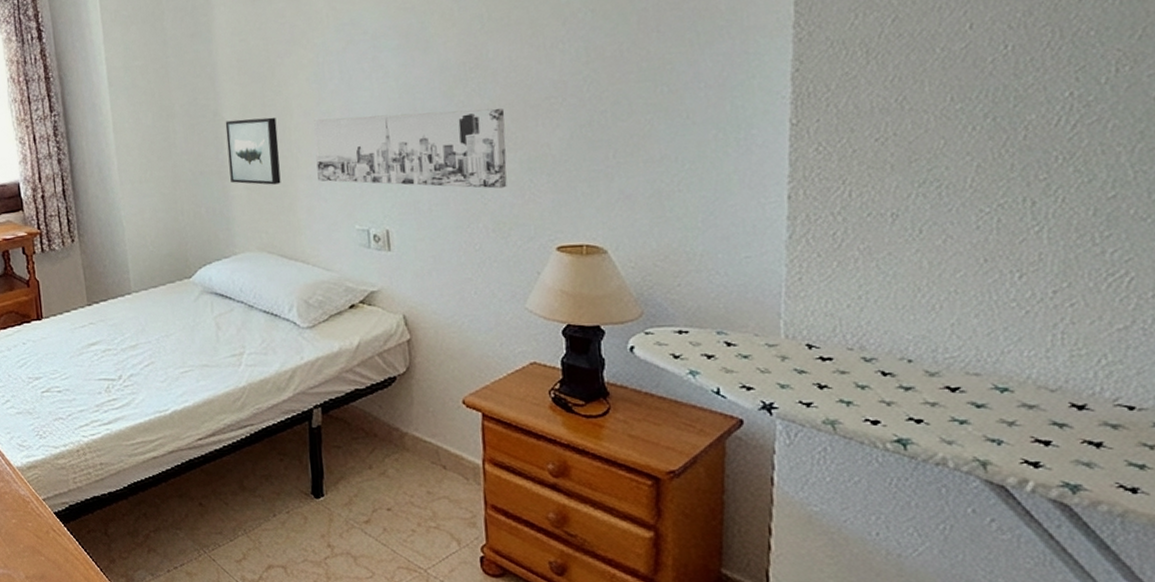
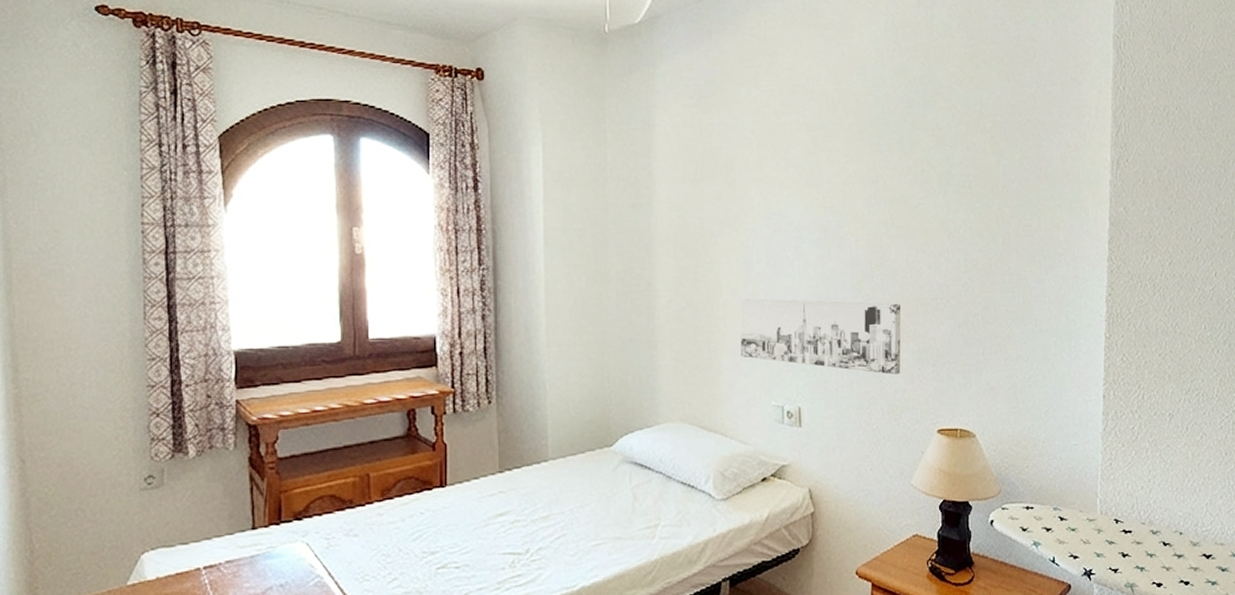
wall art: present [225,117,281,185] -> none [658,291,707,358]

